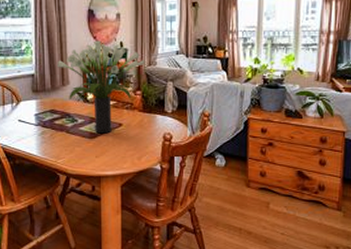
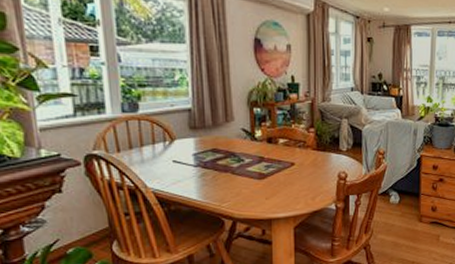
potted plant: present [56,40,145,134] -> none [218,73,319,174]

